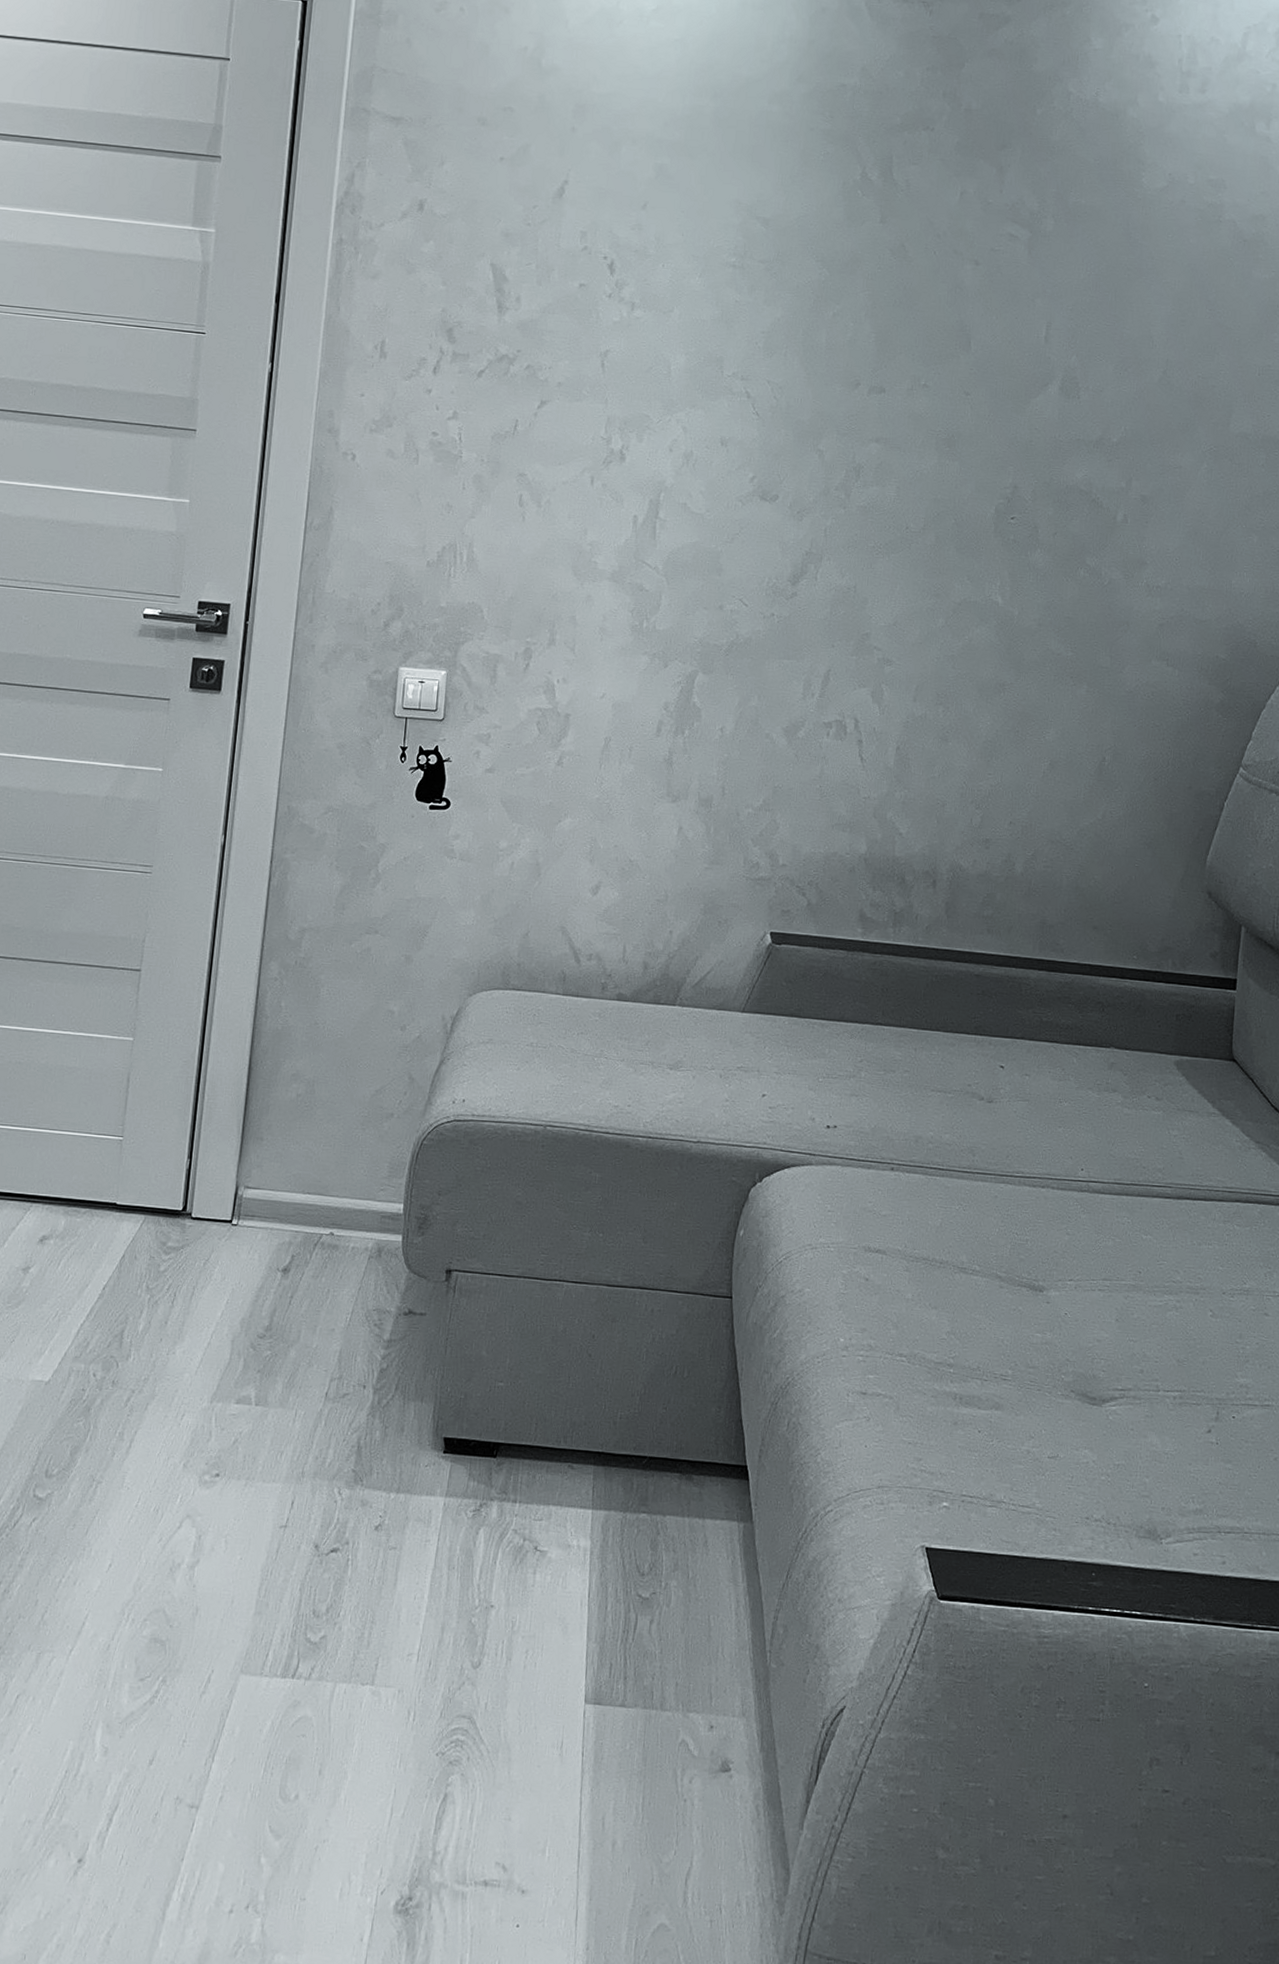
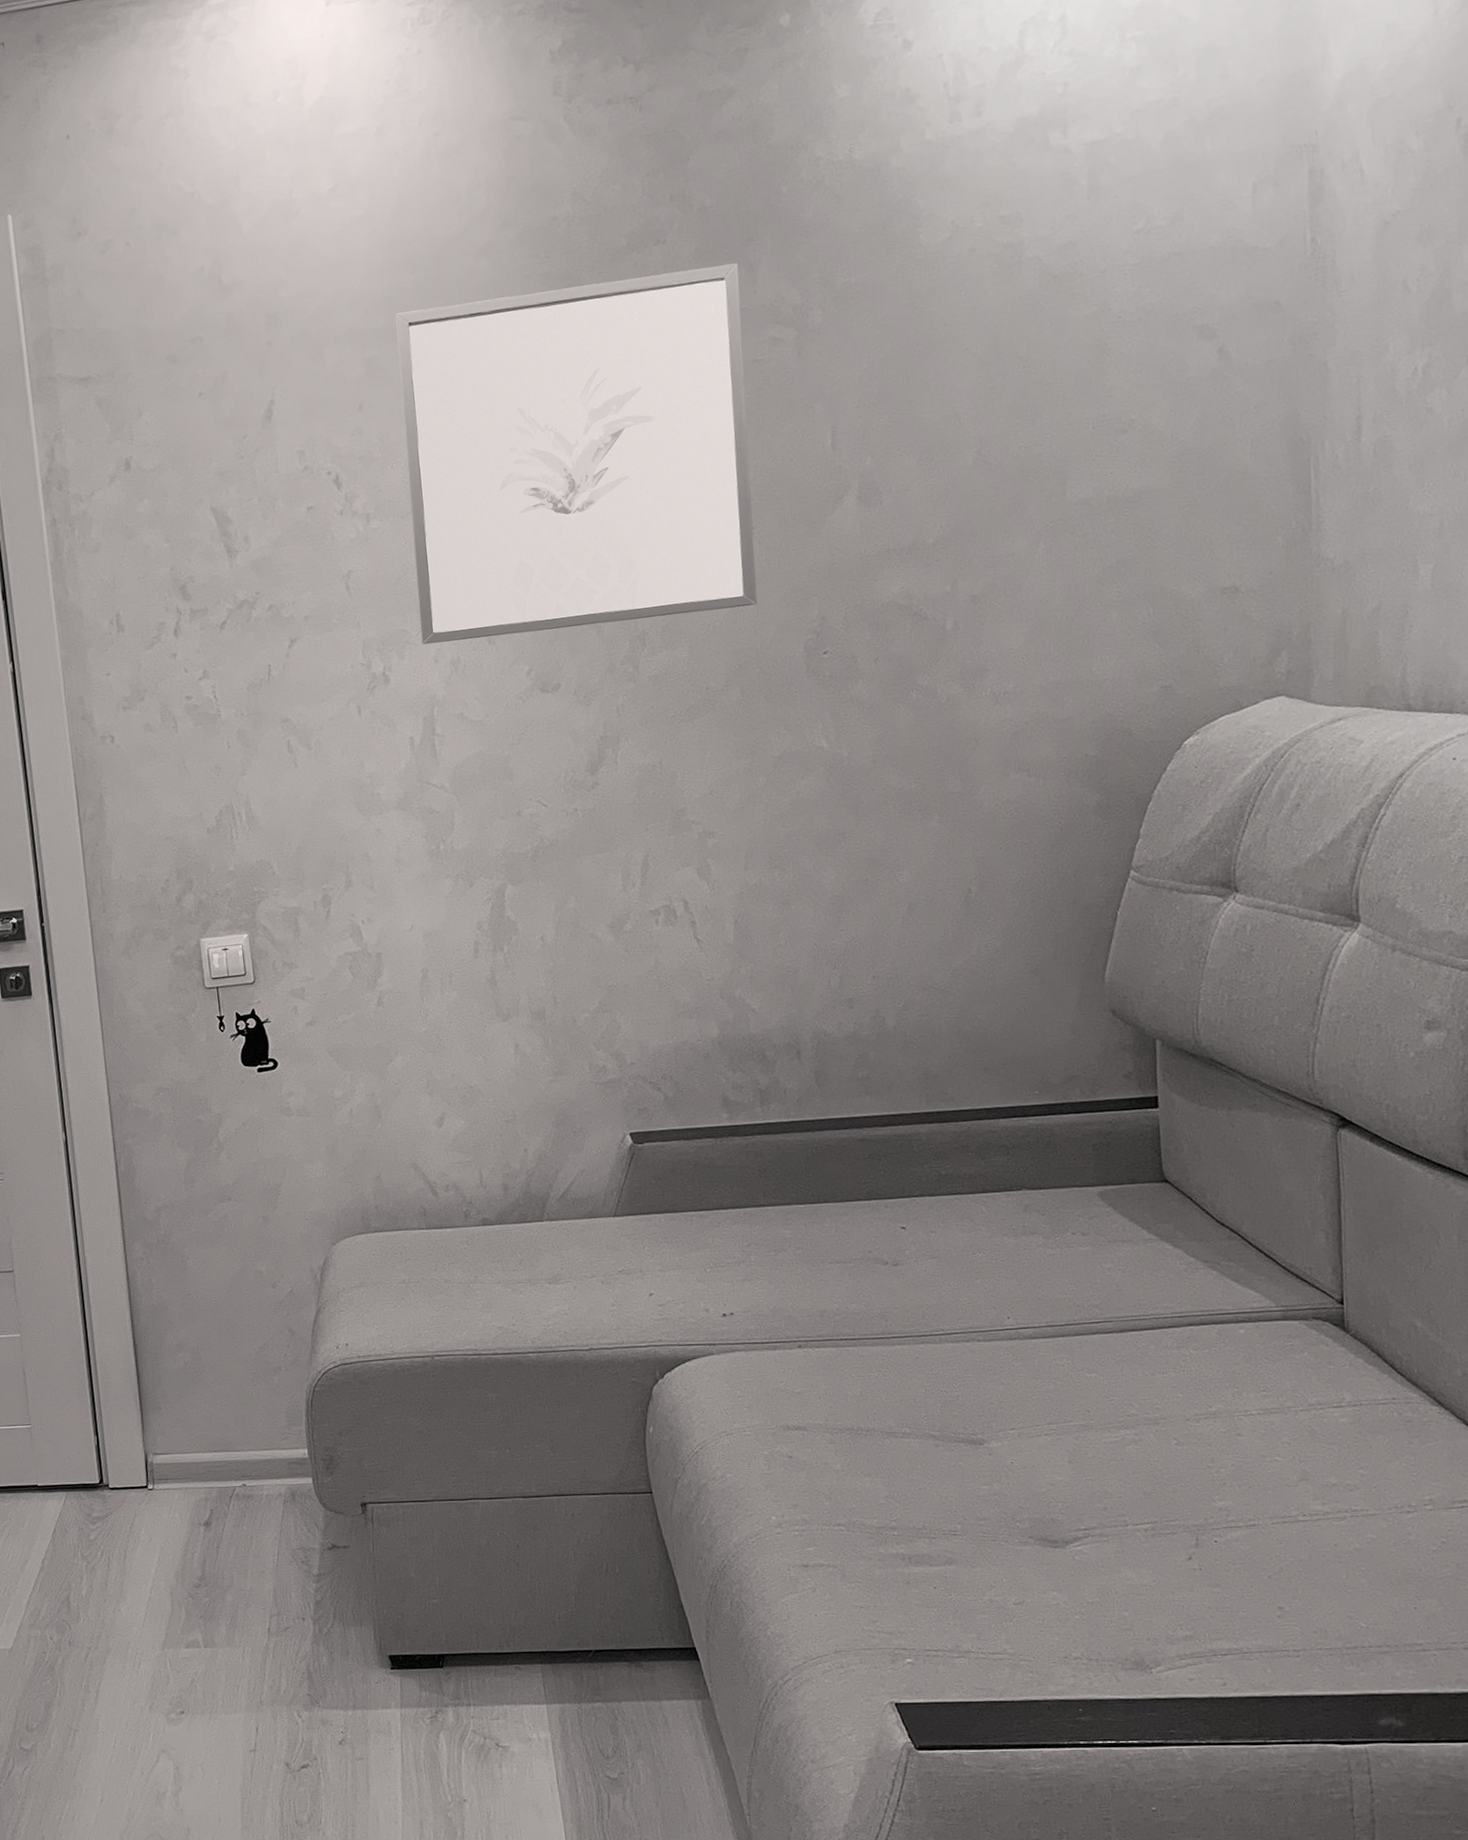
wall art: none [661,132,991,462] -> present [395,263,758,645]

